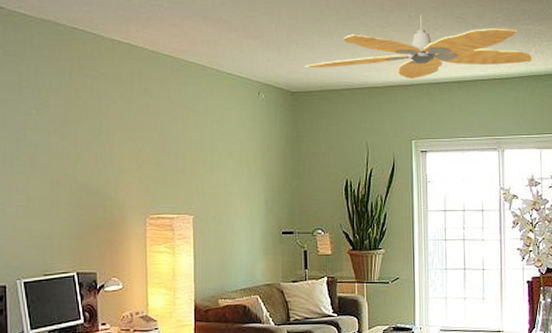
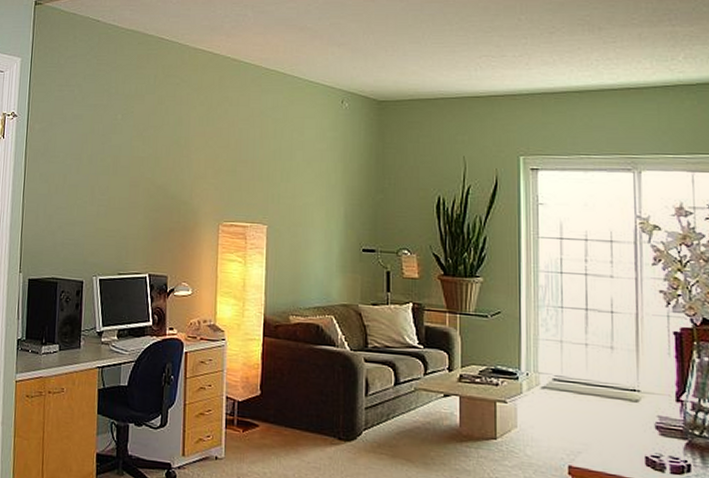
ceiling fan: present [304,15,532,79] -> none [394,18,680,88]

